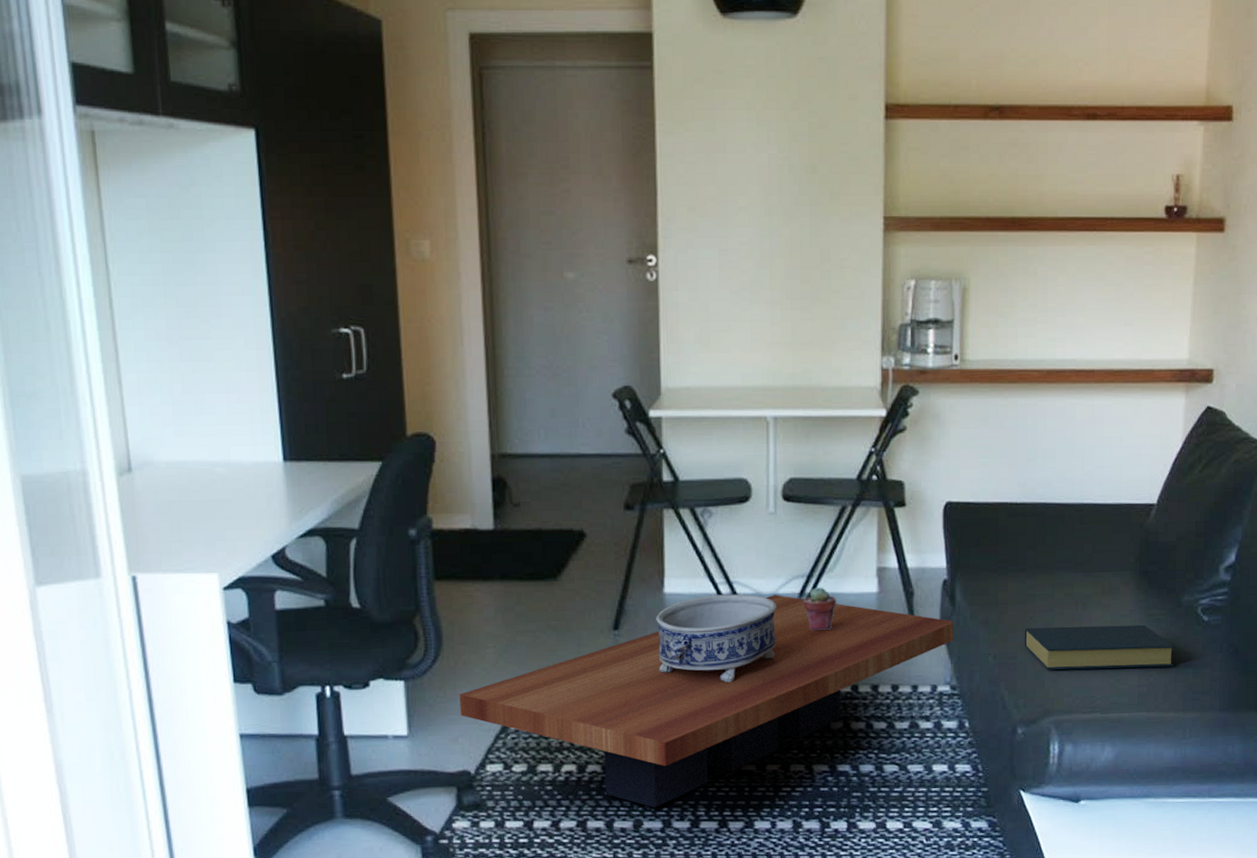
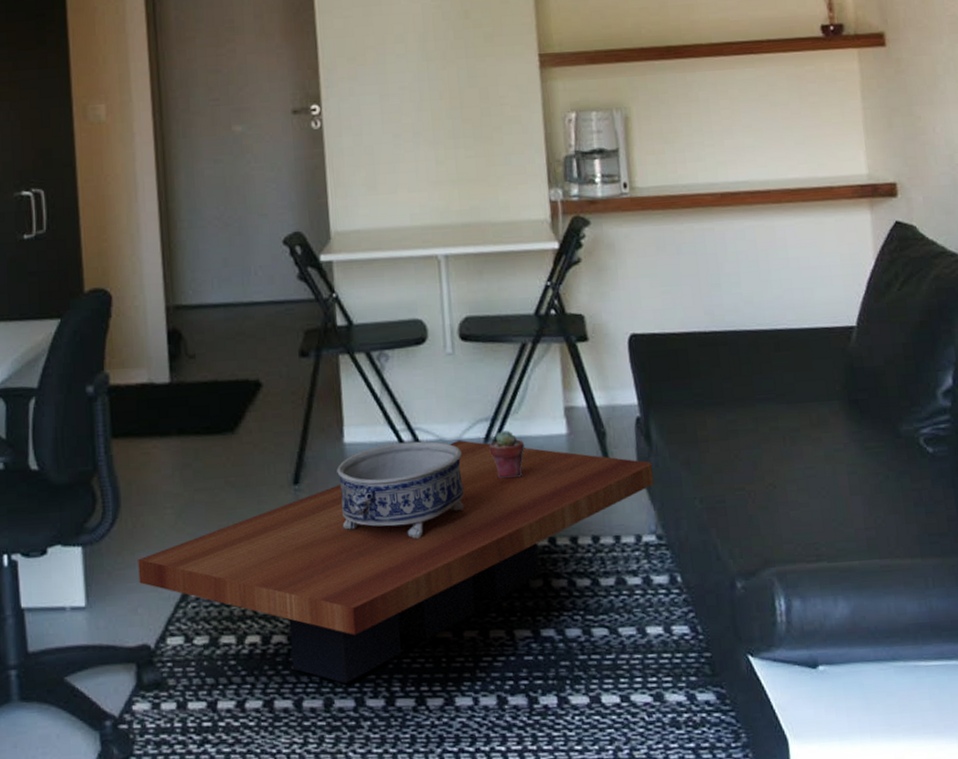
hardback book: present [1024,624,1175,671] -> none [730,459,903,515]

